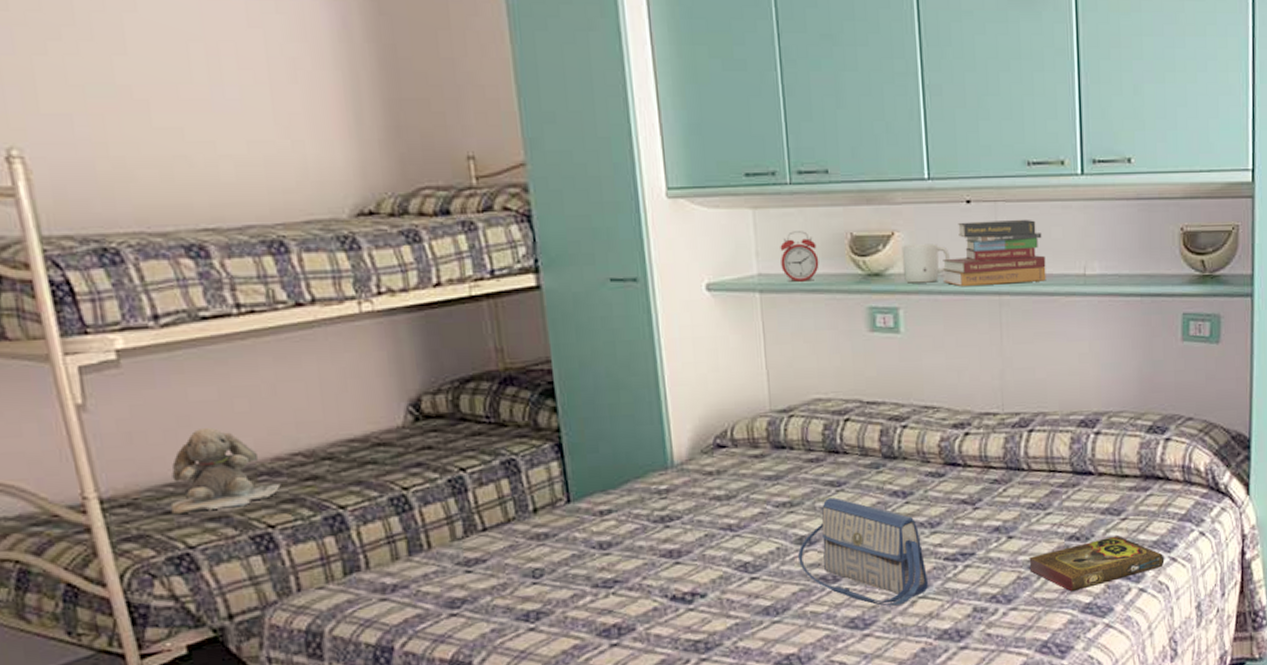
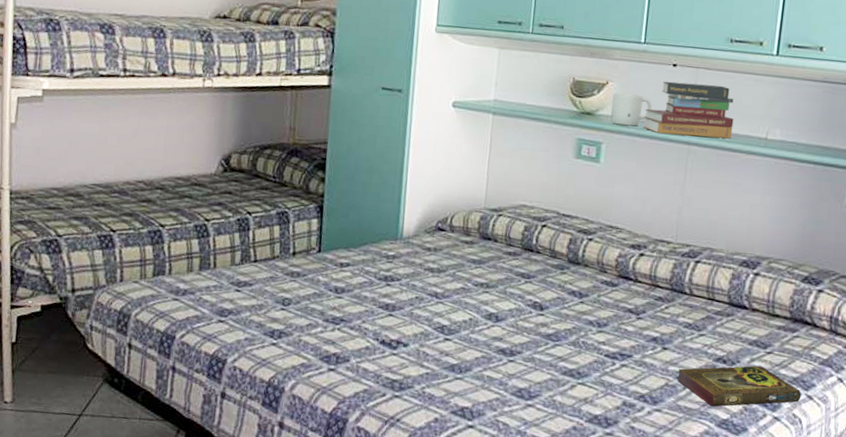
stuffed animal: present [170,428,281,515] -> none [52,152,125,213]
alarm clock: present [780,231,819,282] -> none [513,70,544,111]
handbag: present [798,497,929,607] -> none [485,286,589,386]

